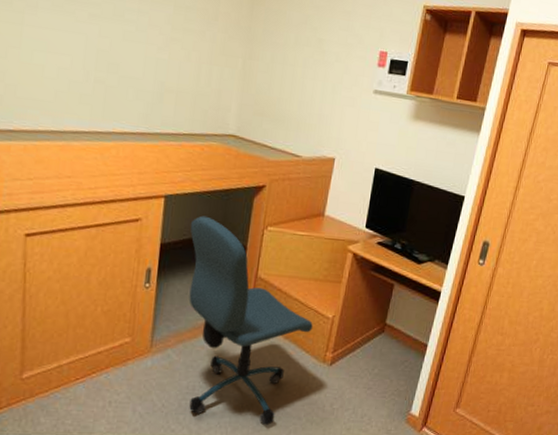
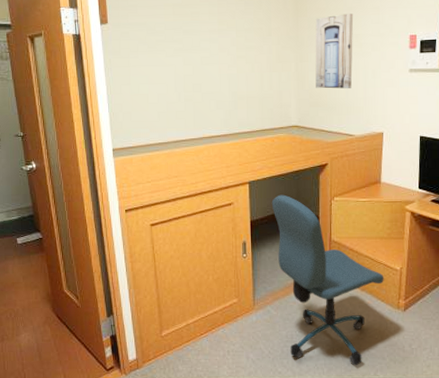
wall art: none [264,10,320,101] -> present [315,13,354,89]

